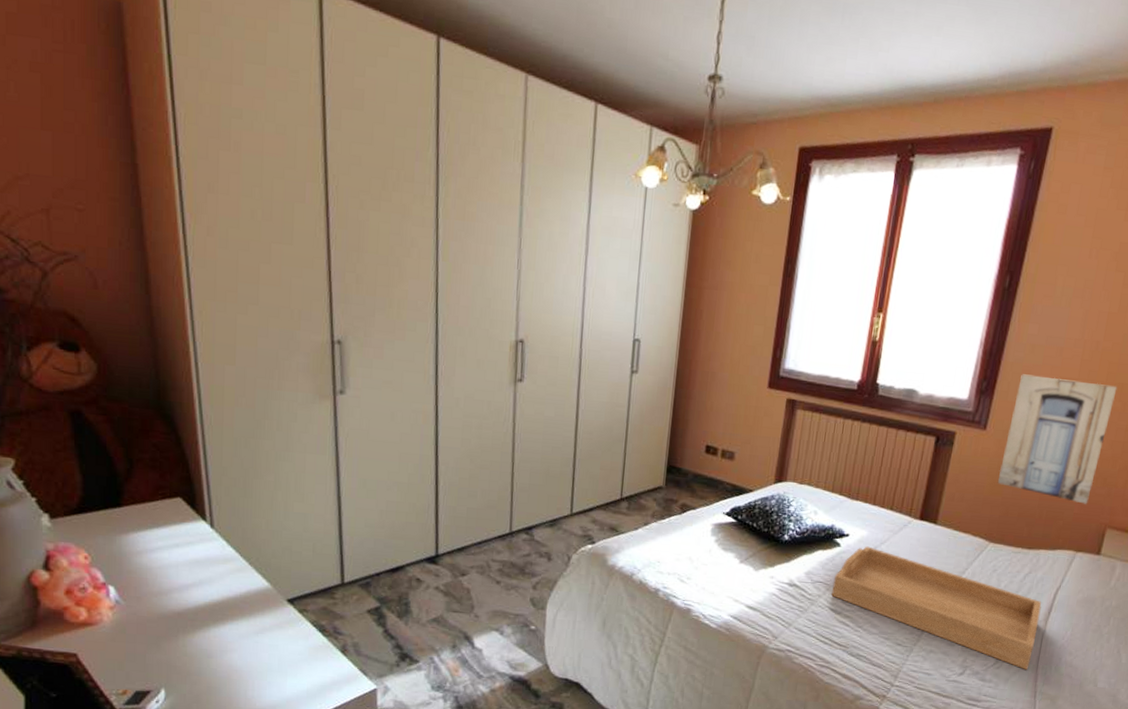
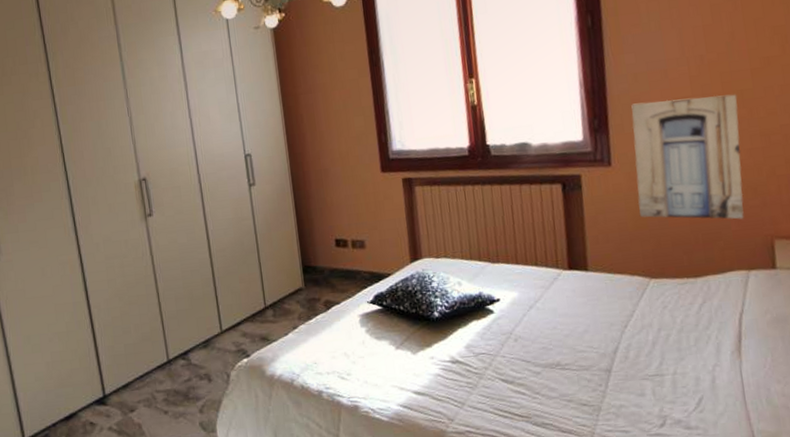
serving tray: present [831,546,1042,671] -> none [496,307,736,409]

